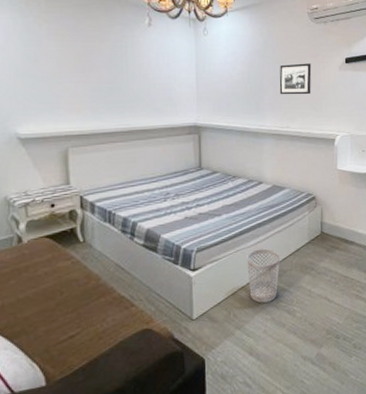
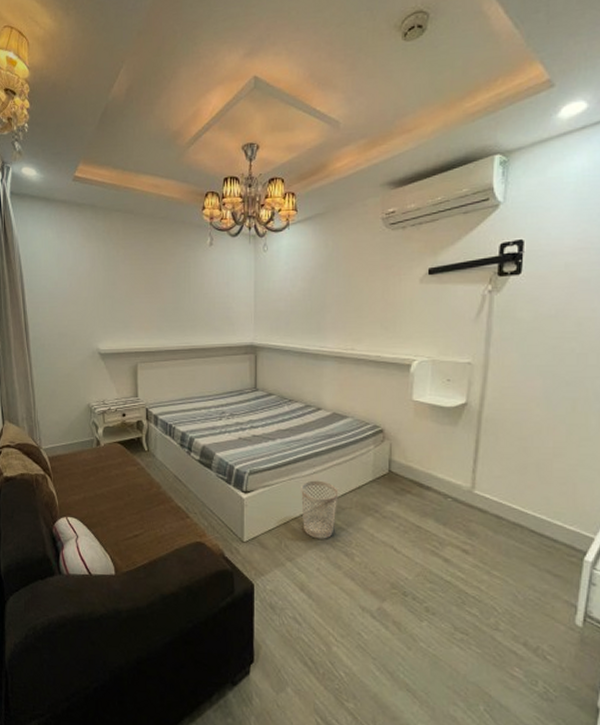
picture frame: present [279,63,312,95] -> none [344,276,384,313]

